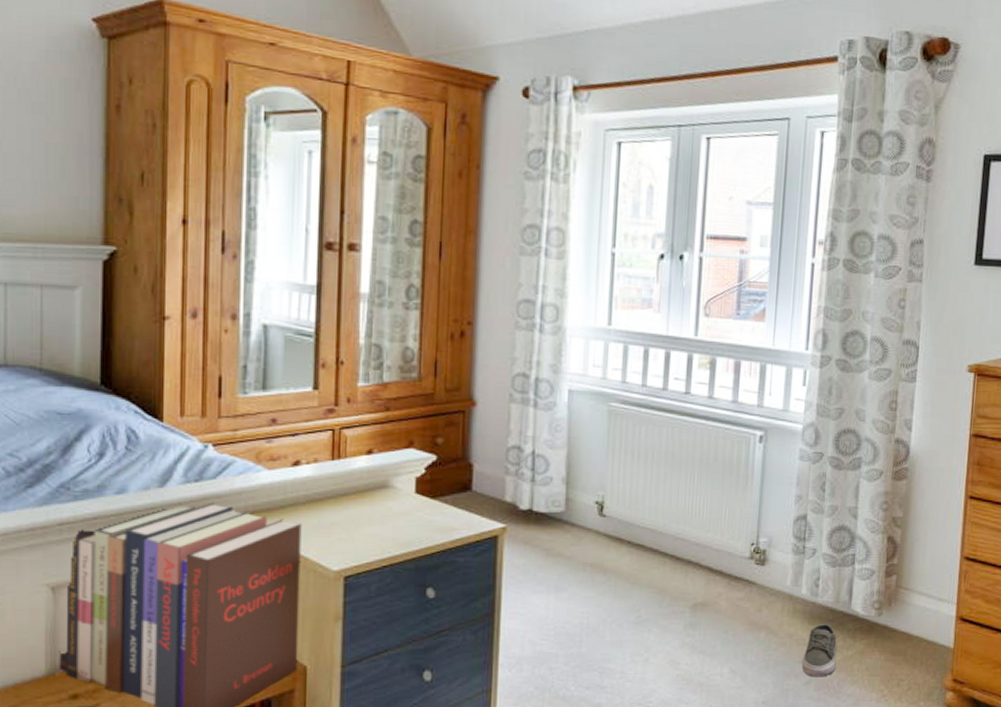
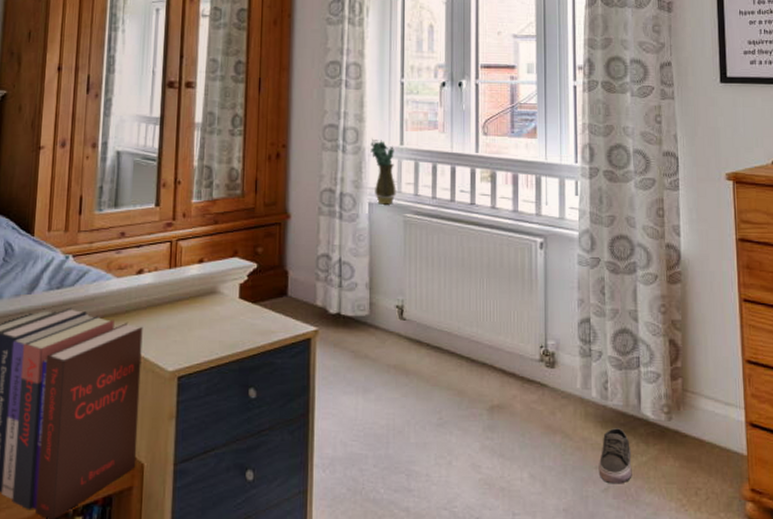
vase: none [572,317,601,392] -> present [370,138,396,205]

